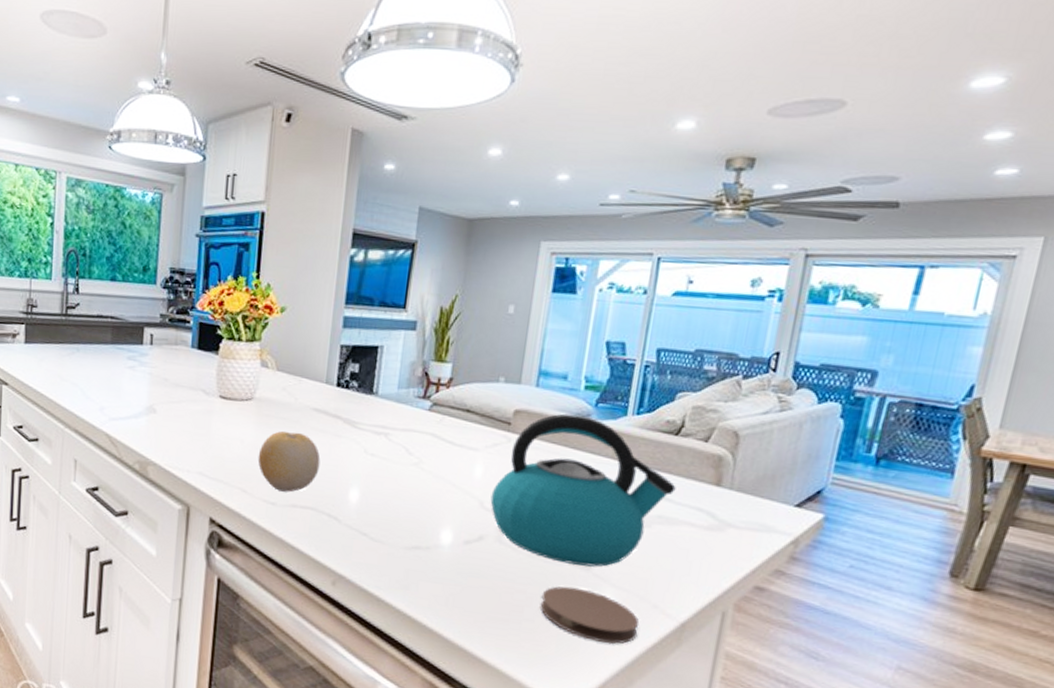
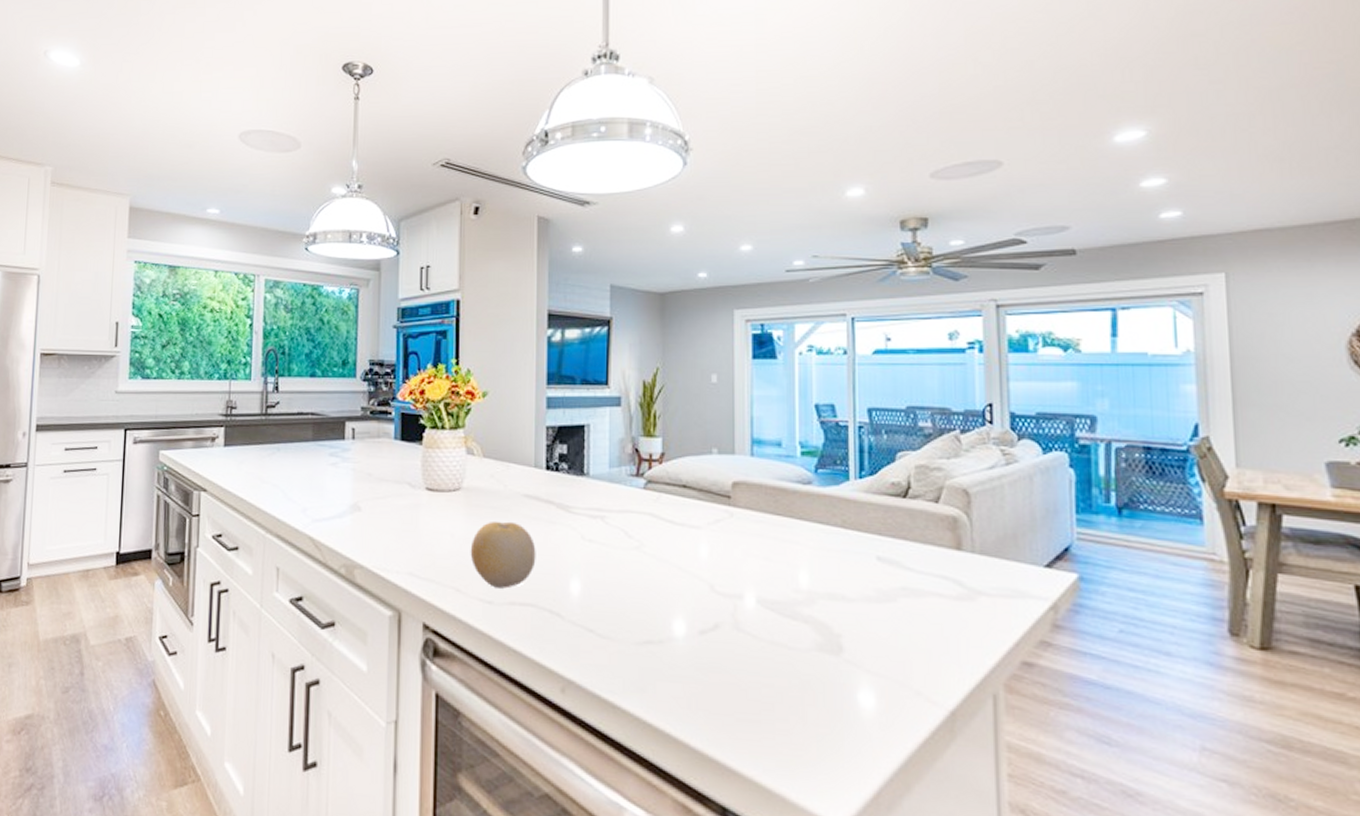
kettle: present [490,413,676,567] -> none [721,482,915,651]
coaster: present [539,586,640,645] -> none [792,676,905,743]

